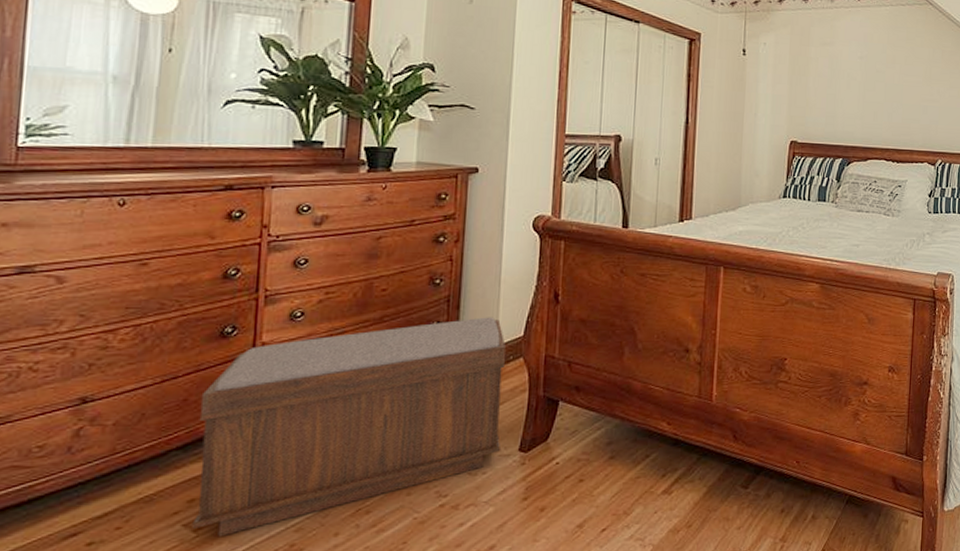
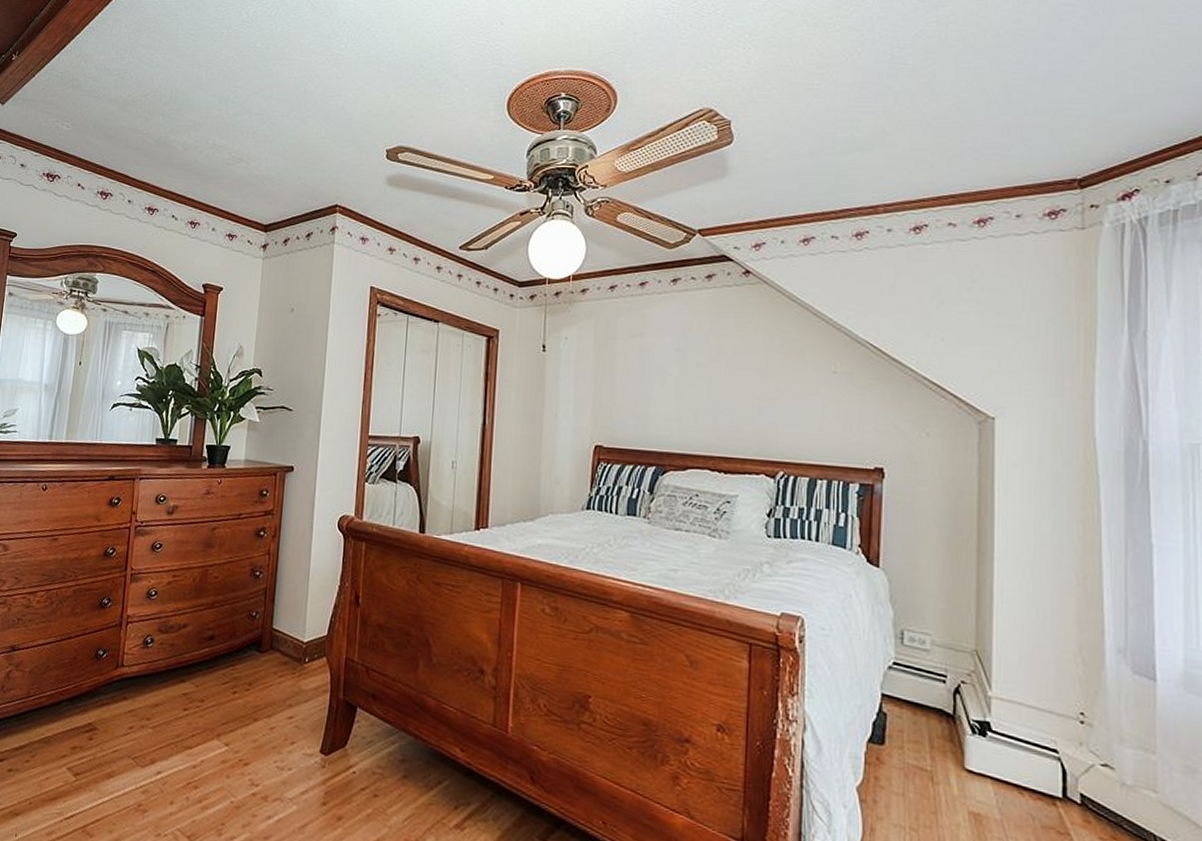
bench: present [192,317,506,537] -> none [73,612,312,785]

